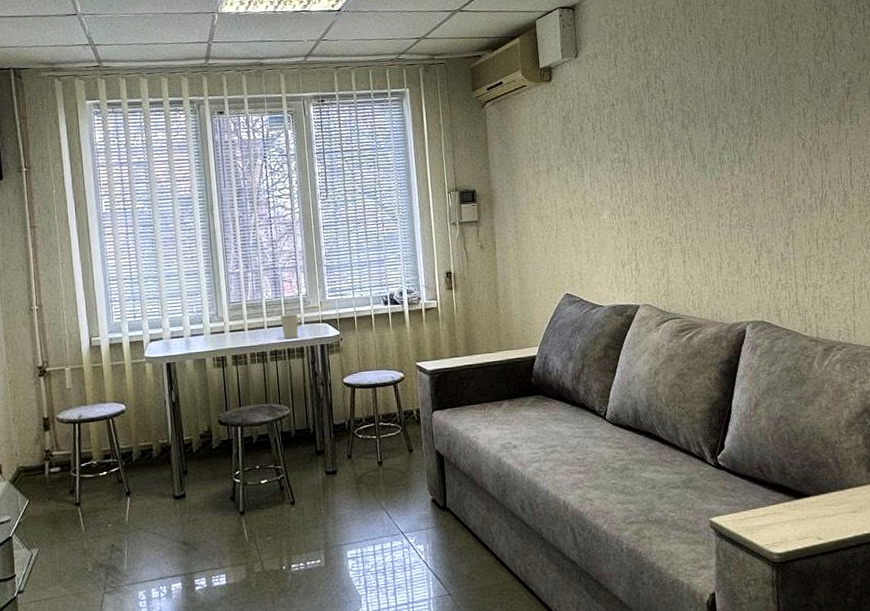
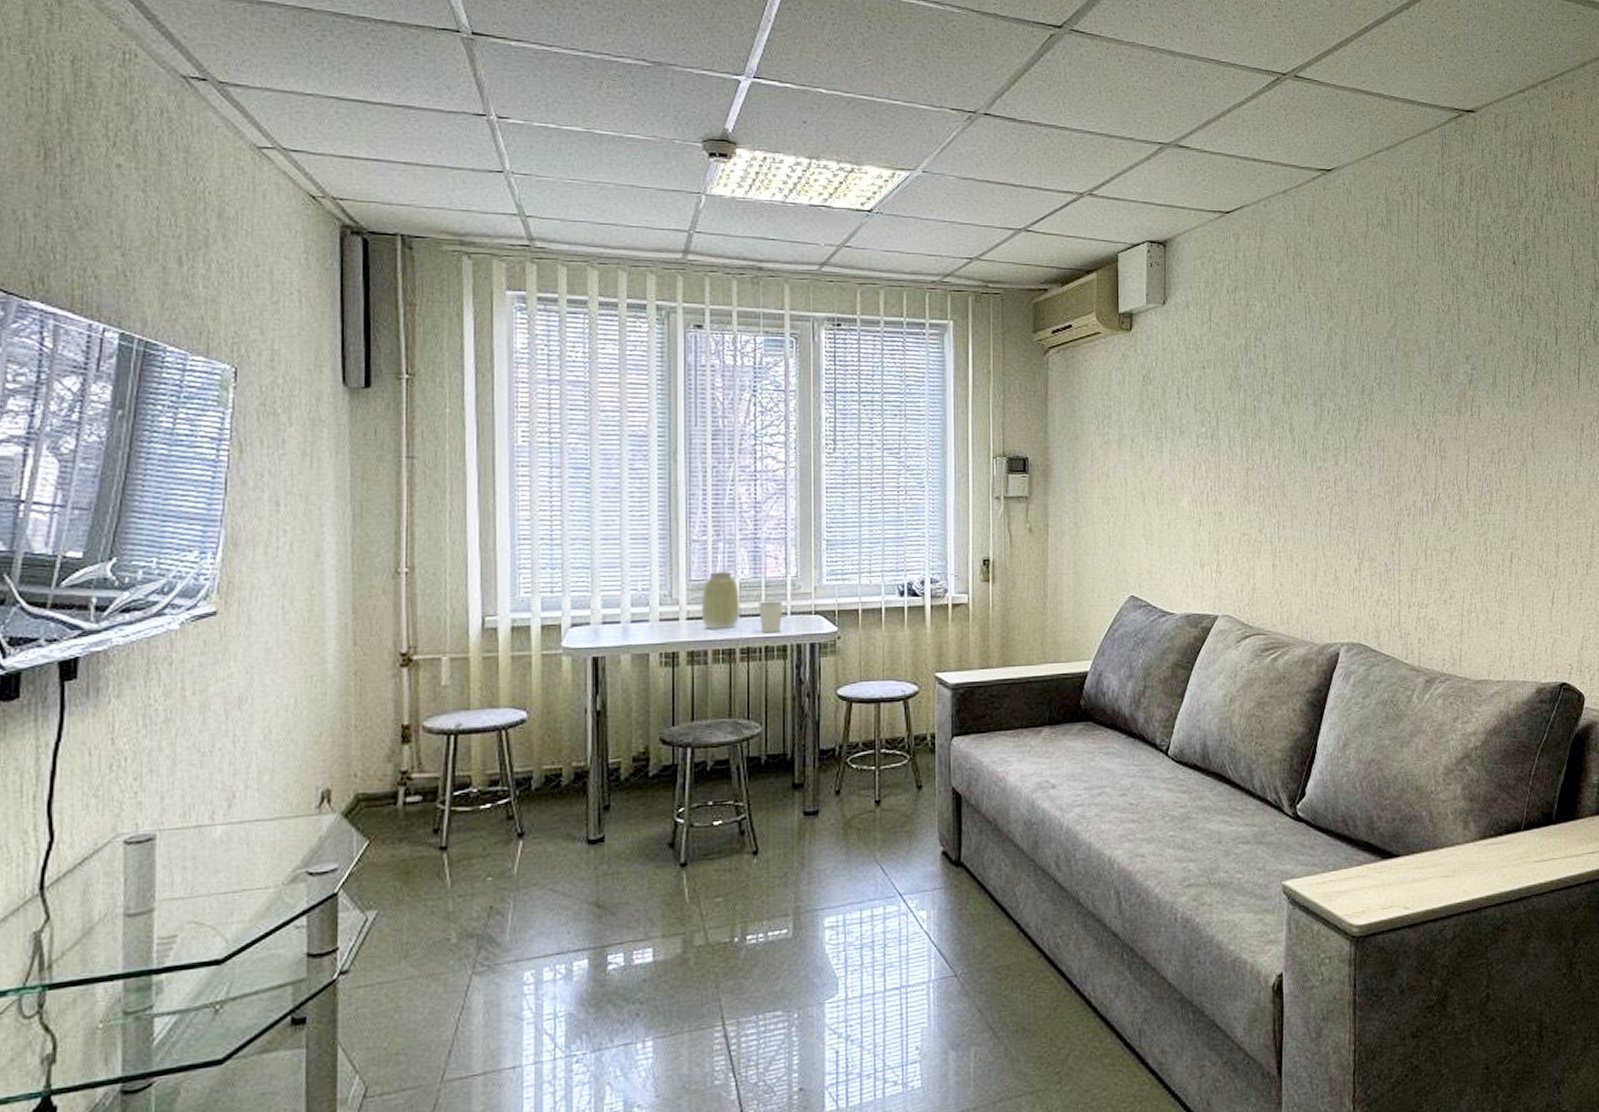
vase: none [239,294,267,339] -> present [702,571,739,630]

